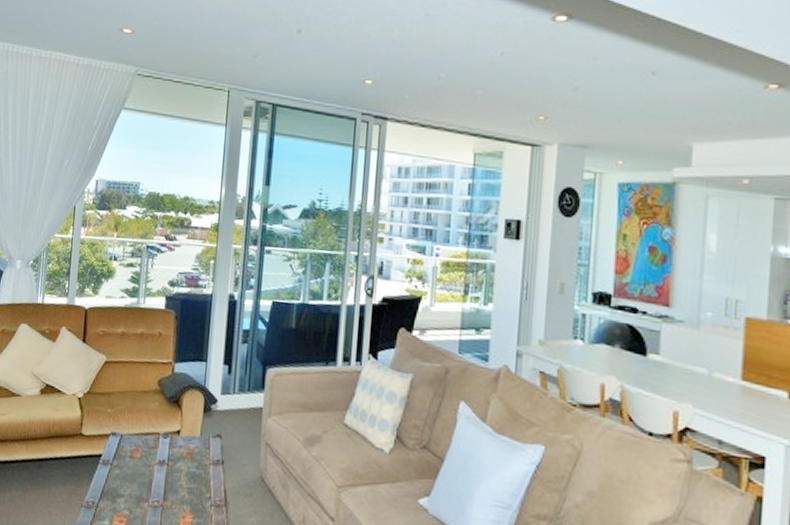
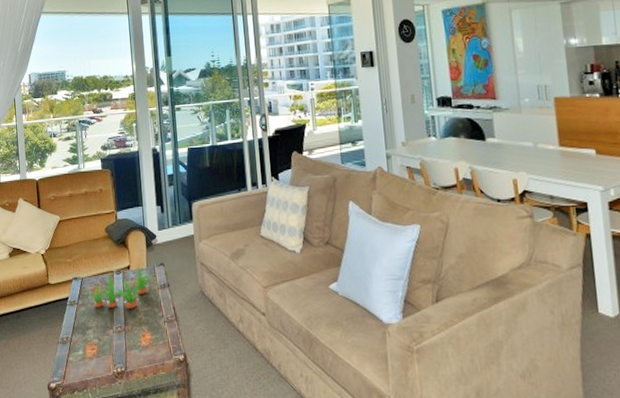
succulent plant: none [127,431,208,483] -> present [89,265,154,309]

